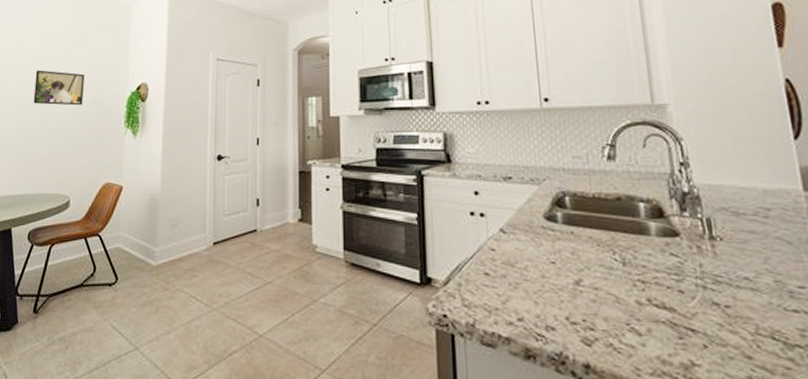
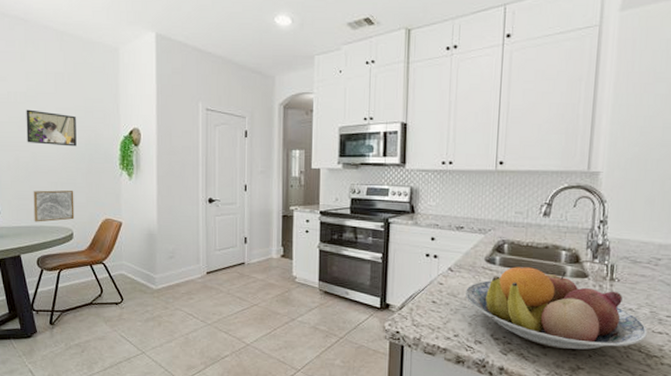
wall art: none [30,152,75,190] -> present [33,190,75,222]
fruit bowl: none [525,225,778,338] -> present [465,267,648,350]

